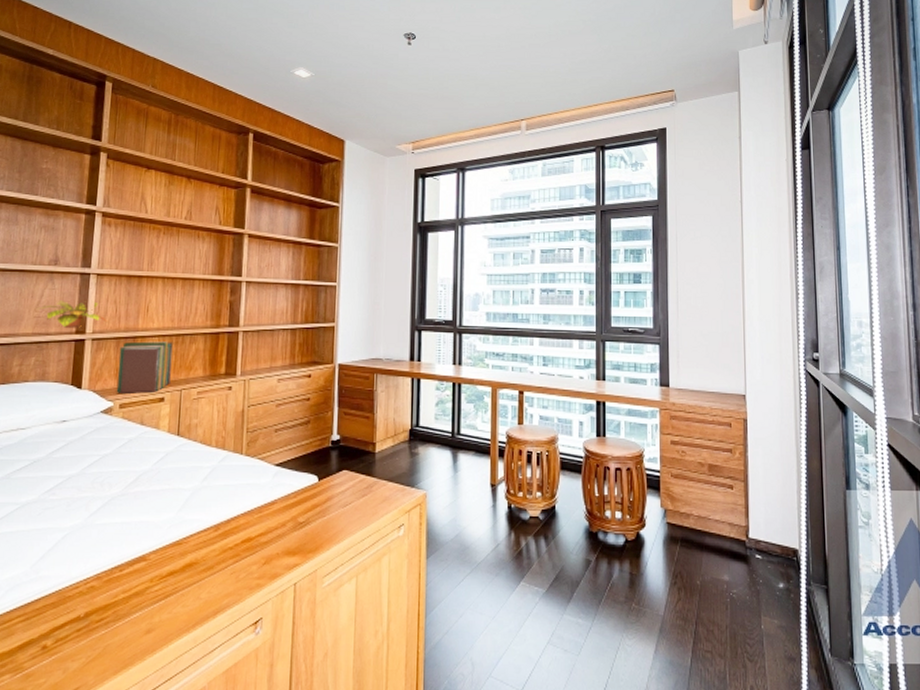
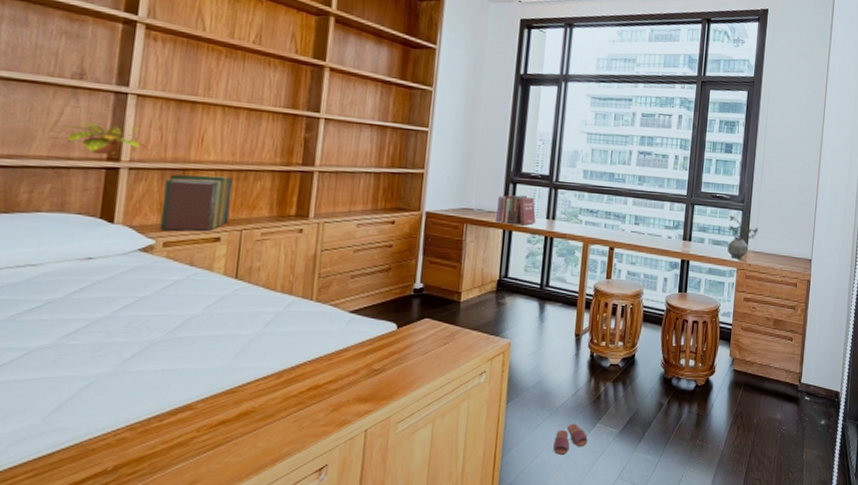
books: none [404,341,442,373] -> present [496,195,536,226]
slippers: none [477,581,512,615] -> present [553,424,588,455]
potted plant: none [645,348,680,398] -> present [727,214,759,259]

